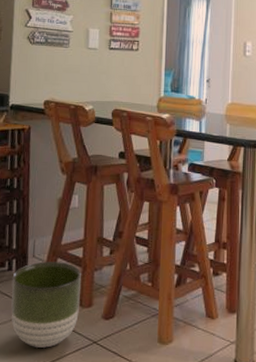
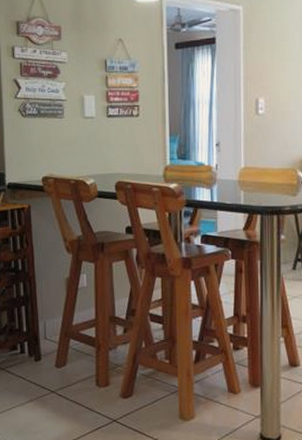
planter: present [11,261,81,348] -> none [25,343,96,427]

